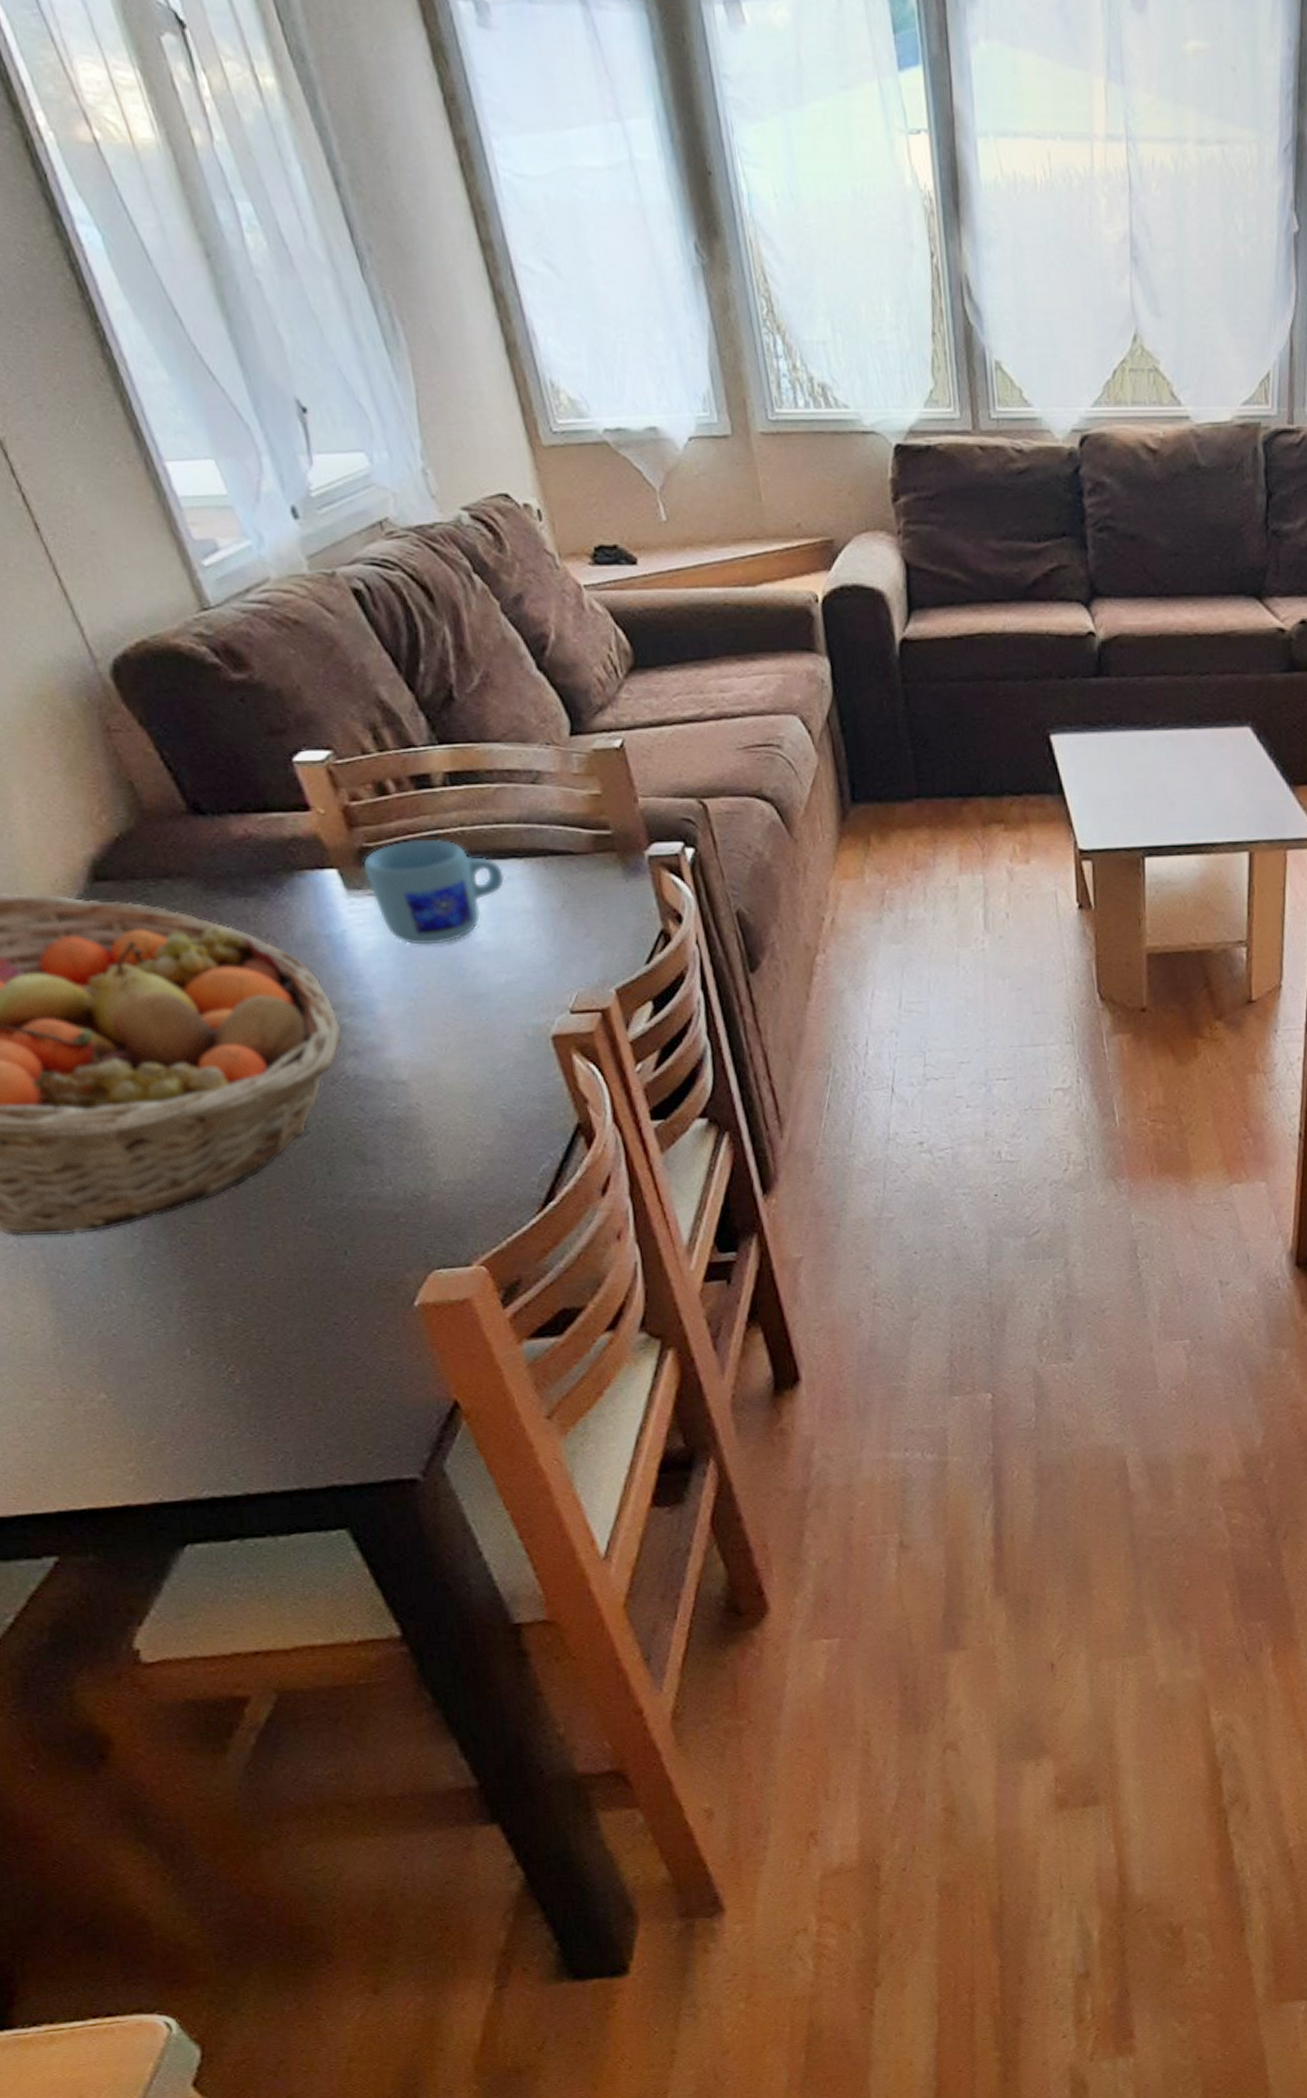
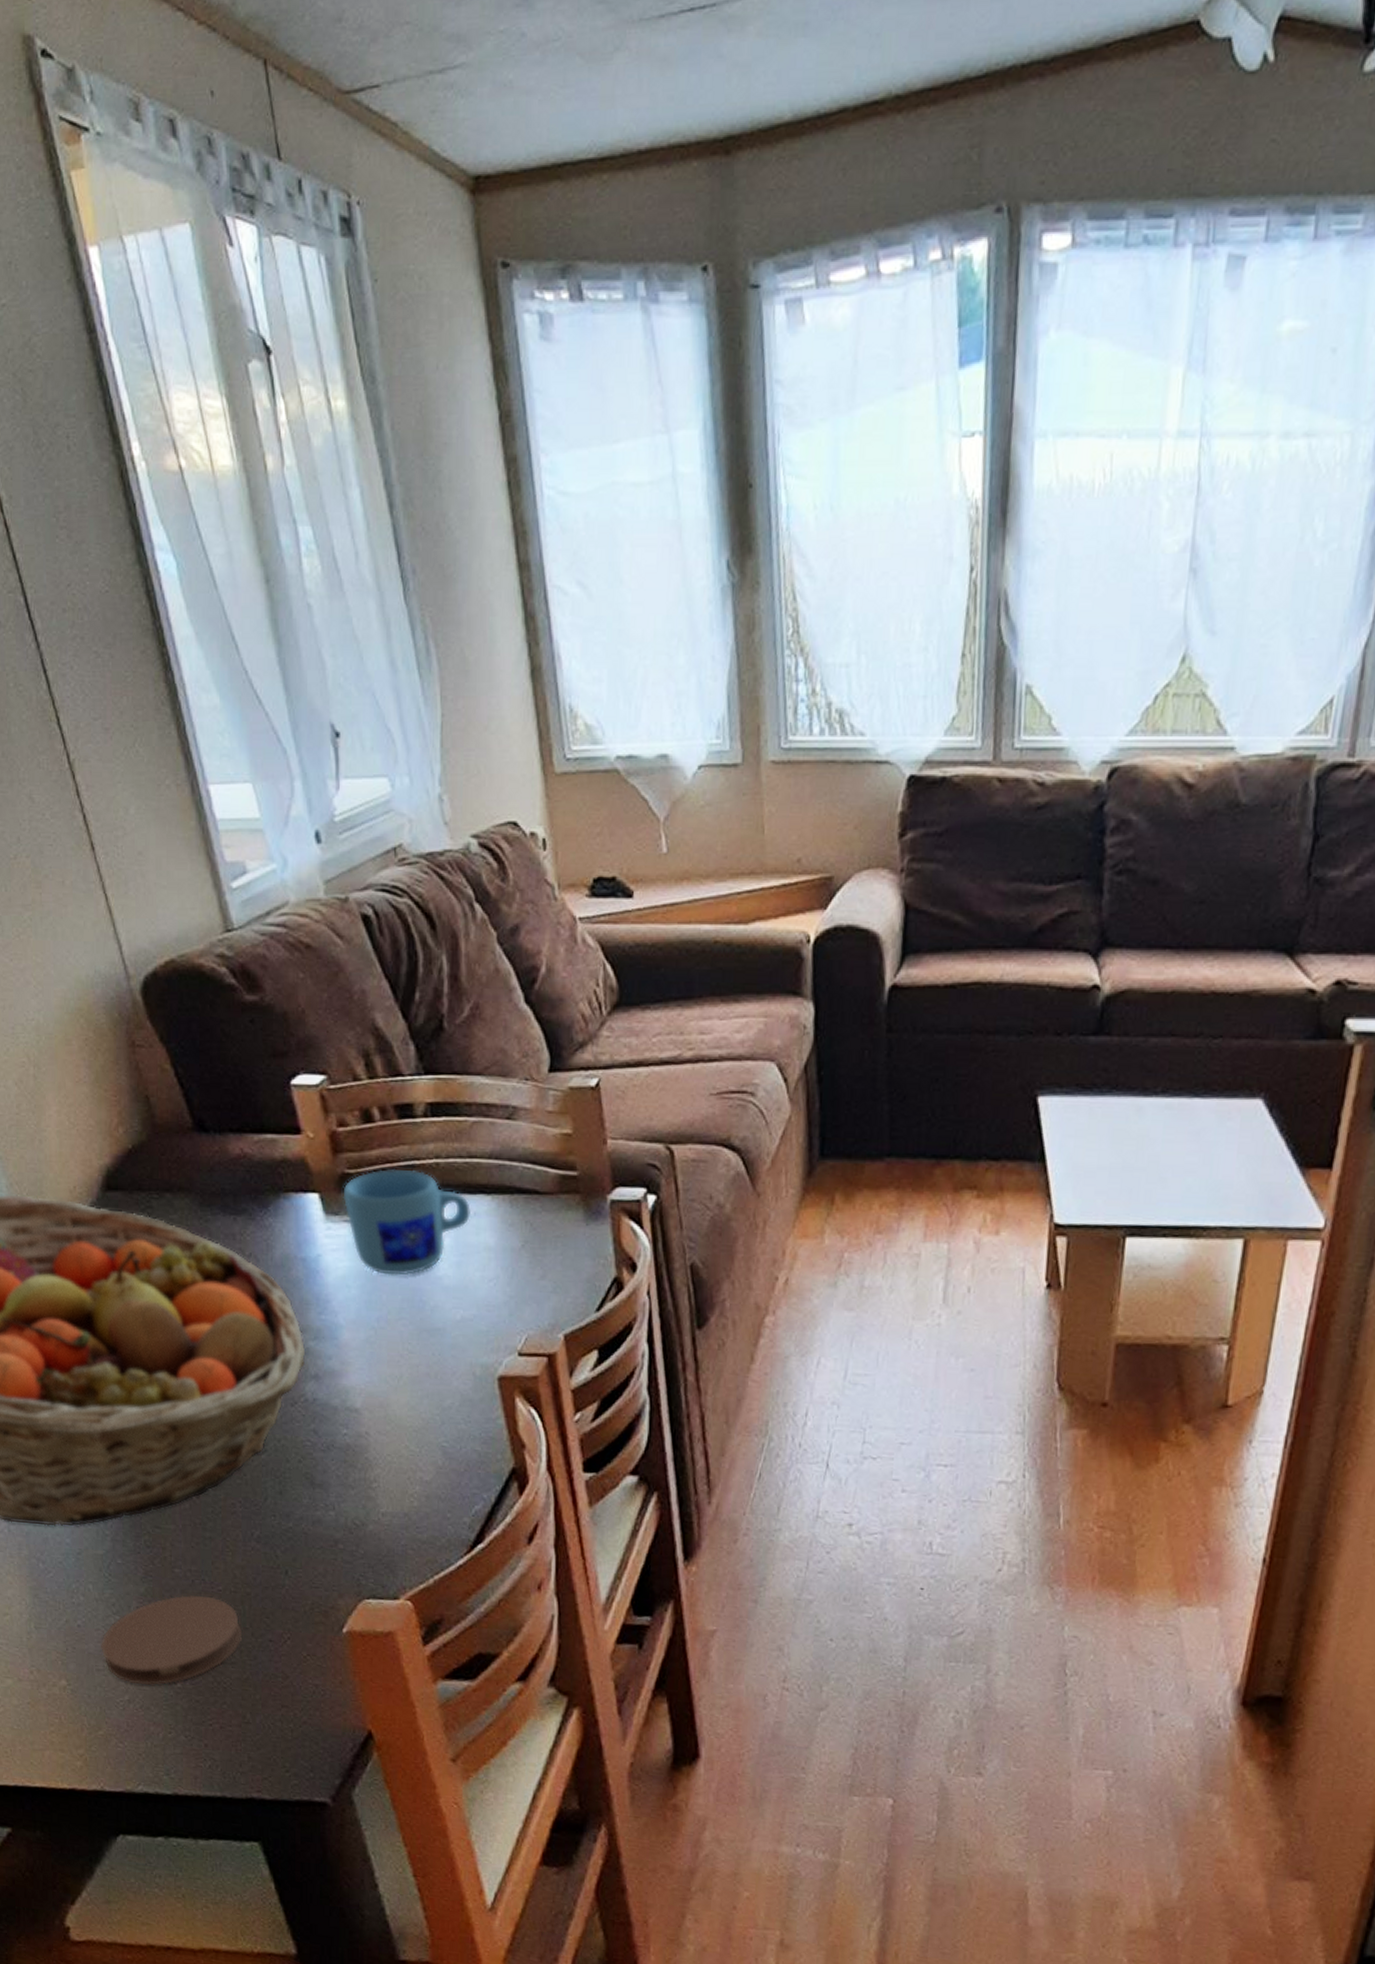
coaster: none [141,1286,304,1388] -> present [100,1594,243,1686]

